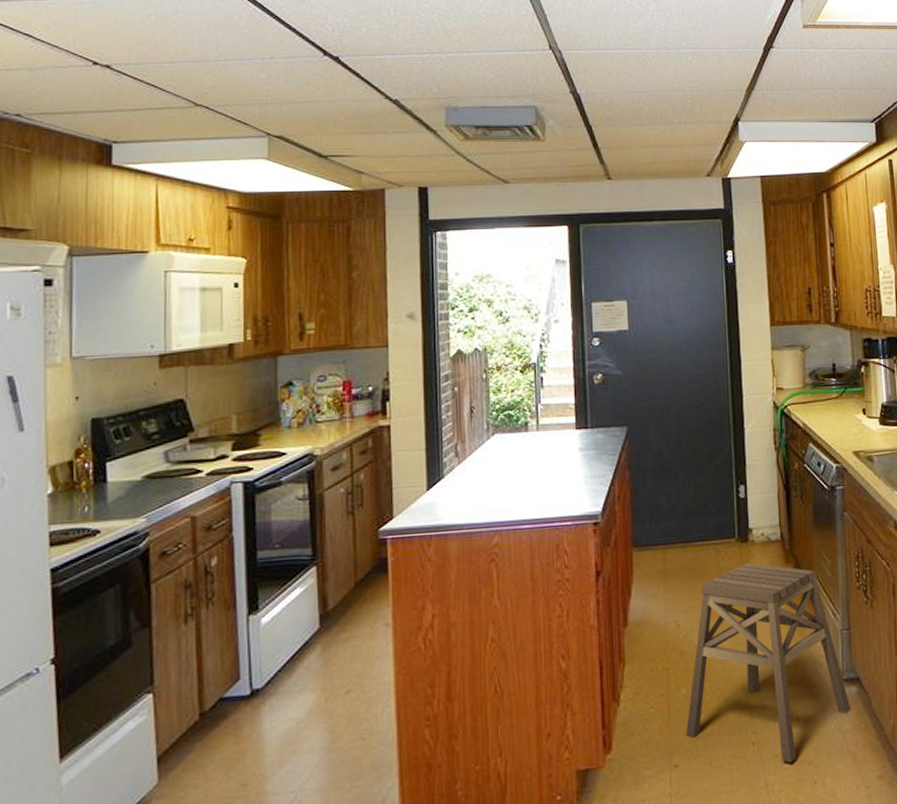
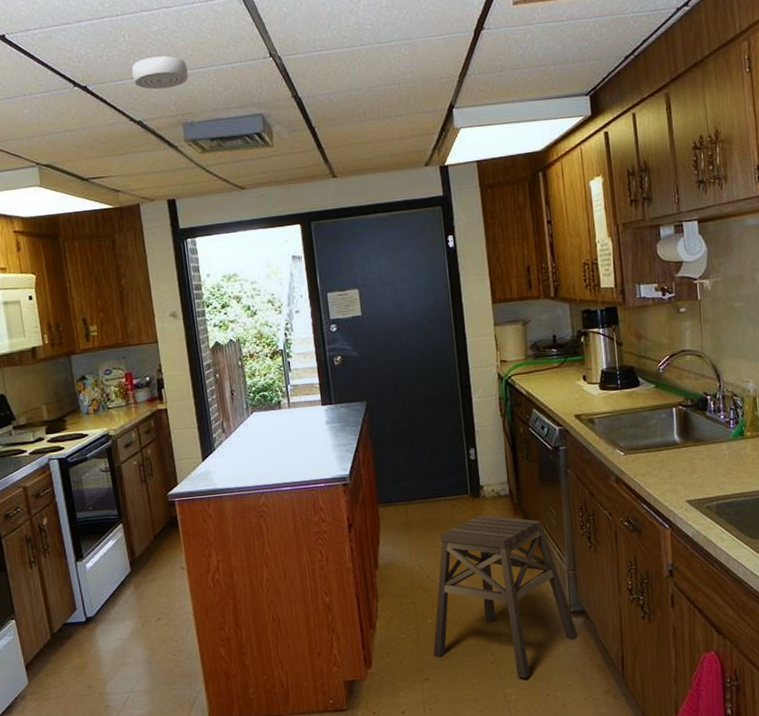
smoke detector: none [393,35,457,69] -> present [131,56,188,90]

